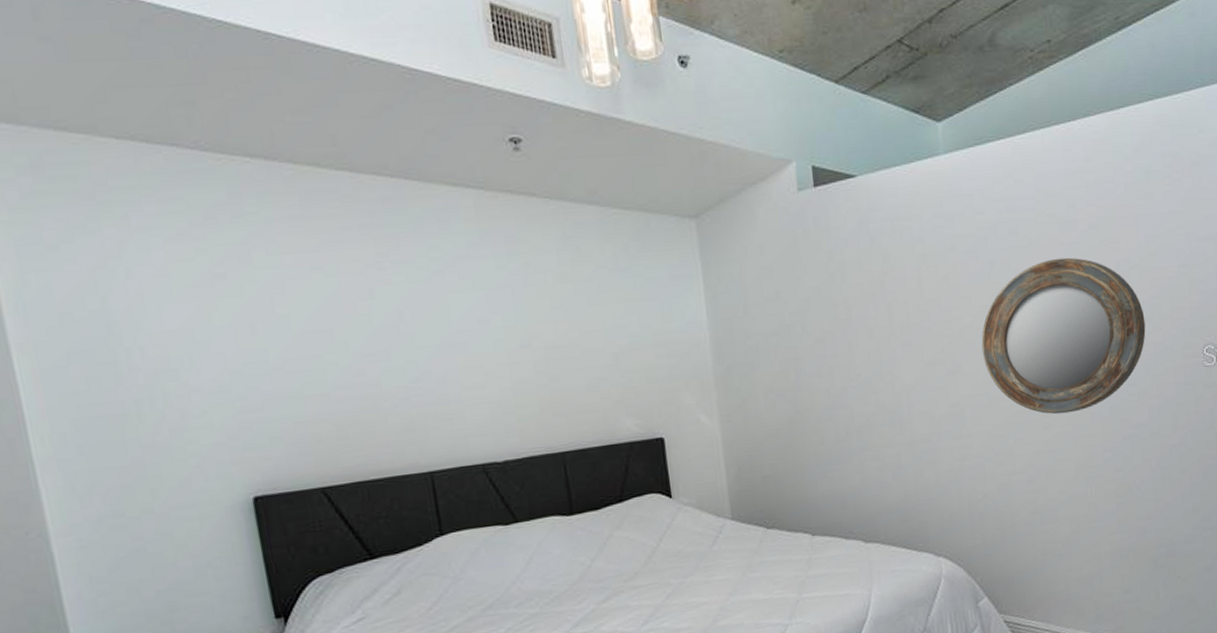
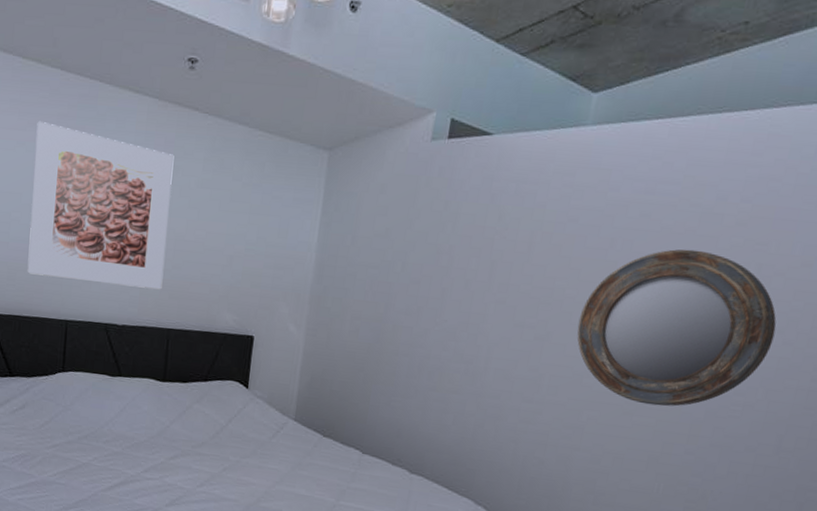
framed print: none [332,236,543,427] -> present [27,120,174,290]

